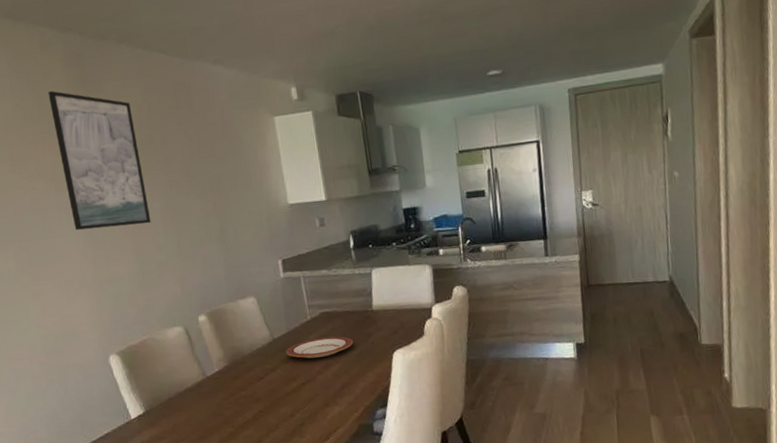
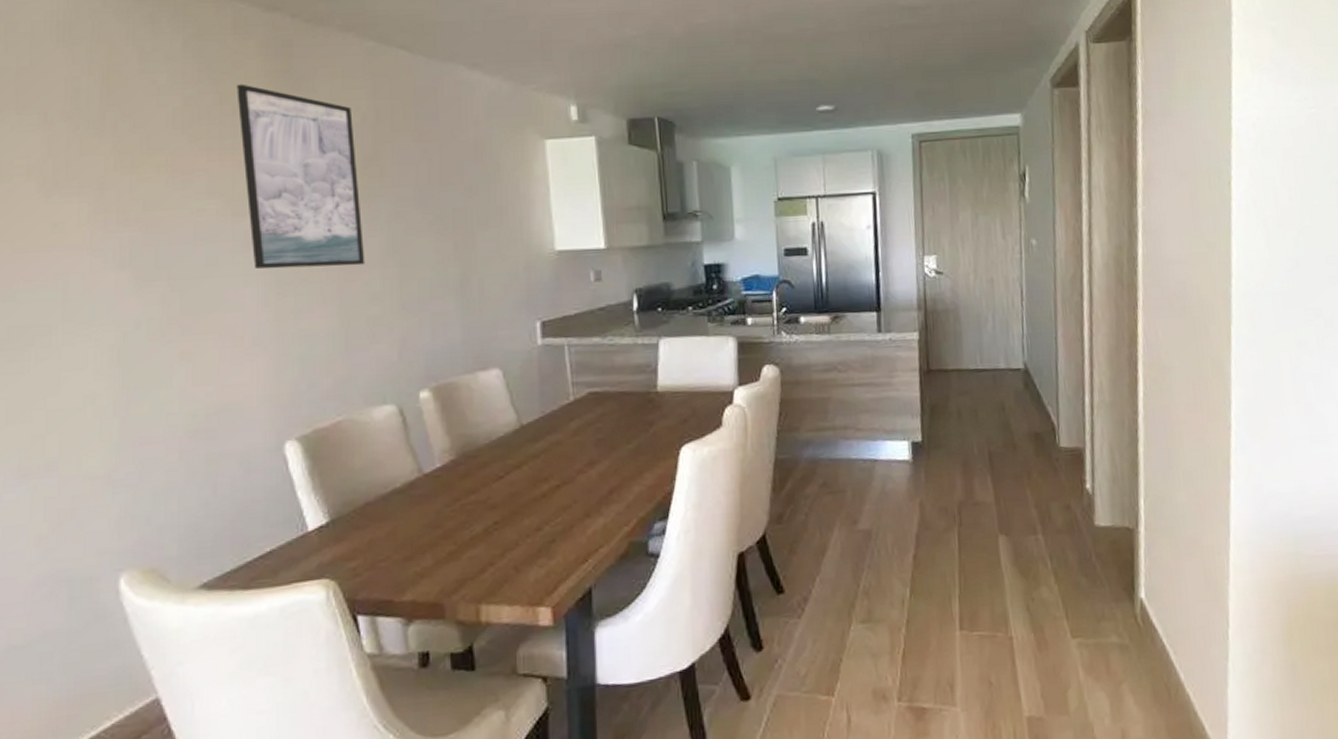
plate: present [286,336,354,359] -> none [537,424,629,453]

